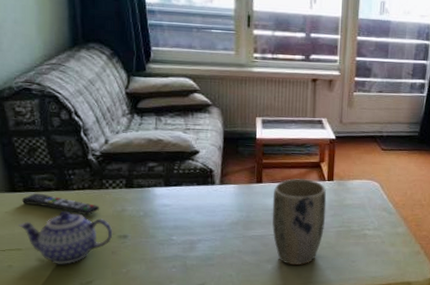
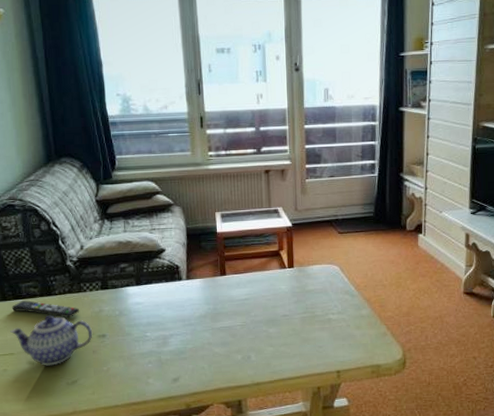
plant pot: present [272,178,327,266] -> none [237,268,290,355]

